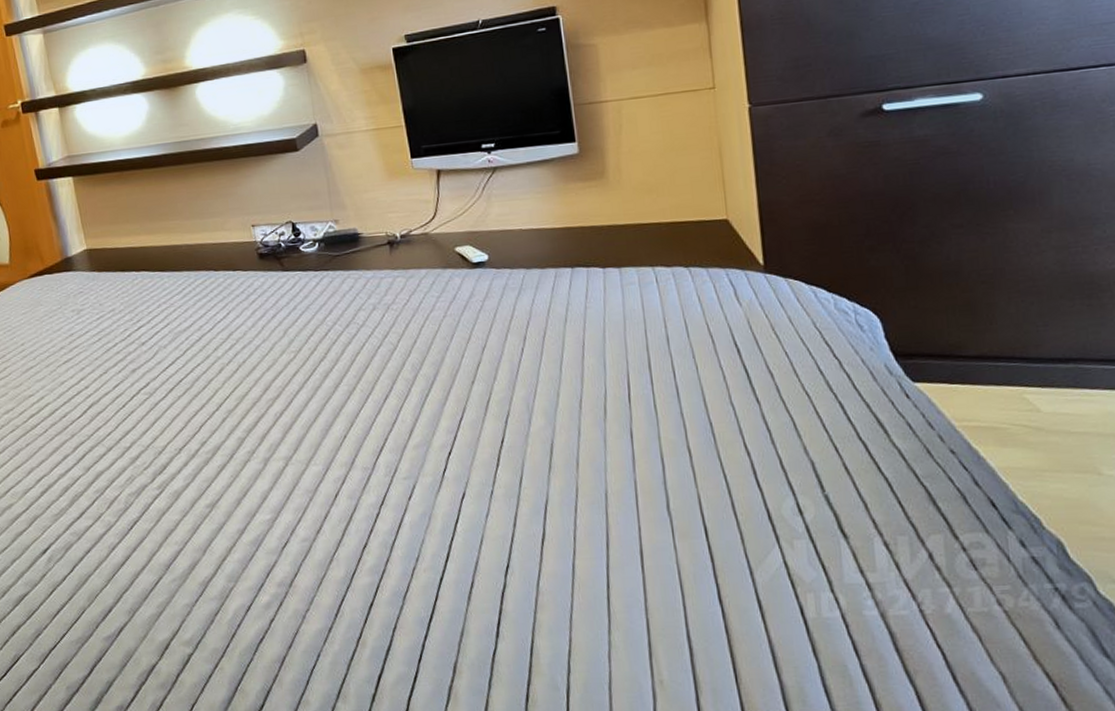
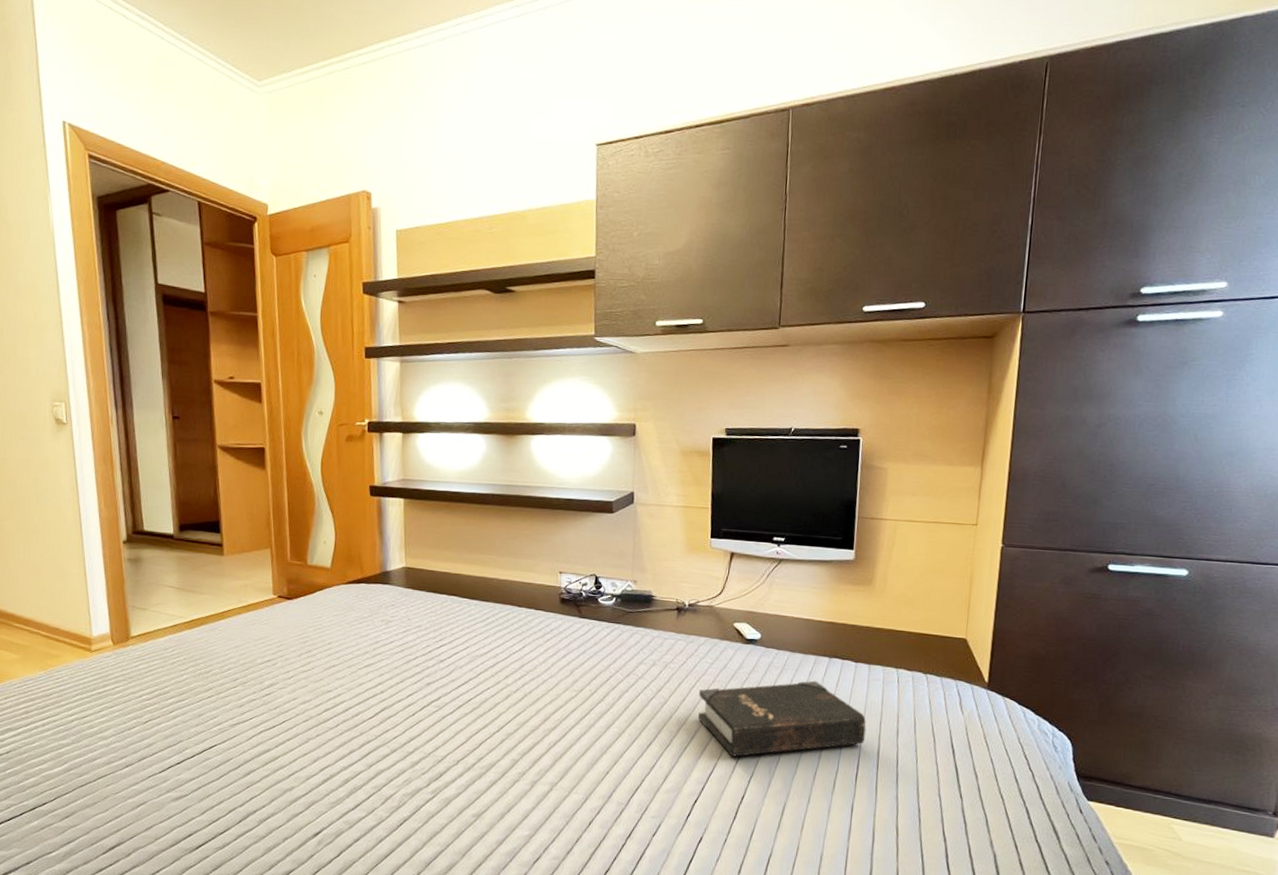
hardback book: none [430,296,631,397] -> present [698,680,867,757]

